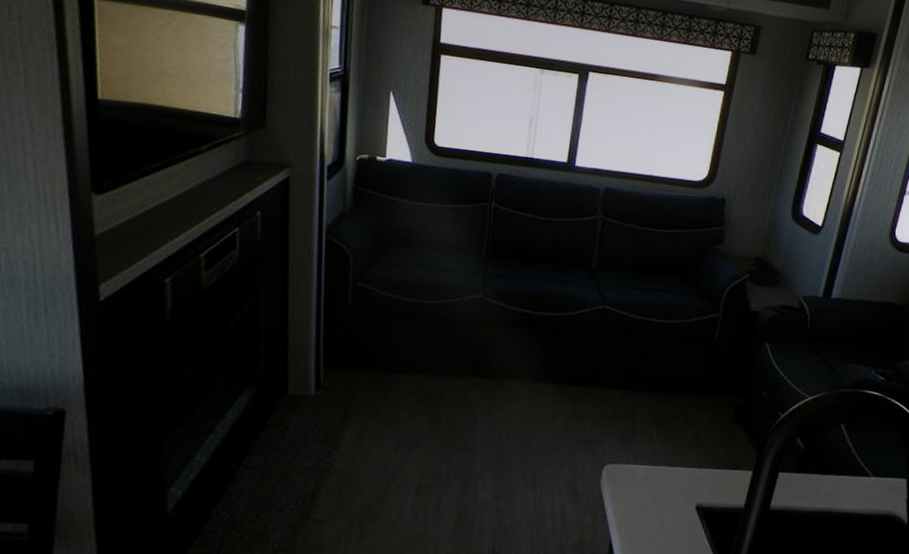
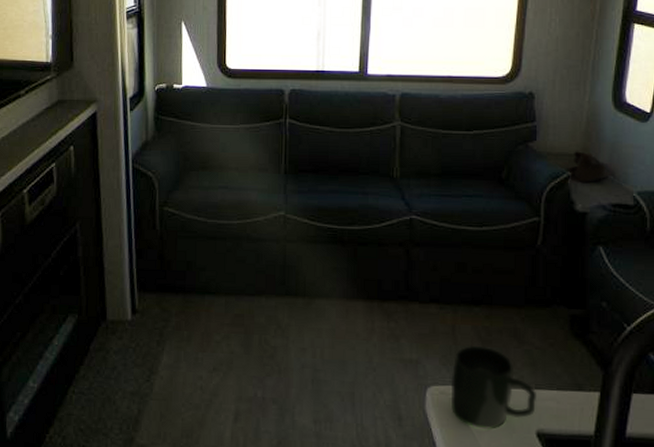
mug: none [624,427,700,503] -> present [451,345,537,429]

